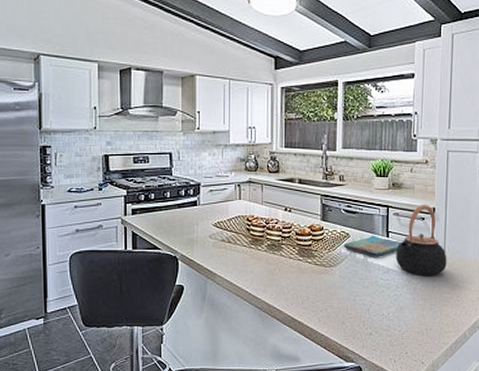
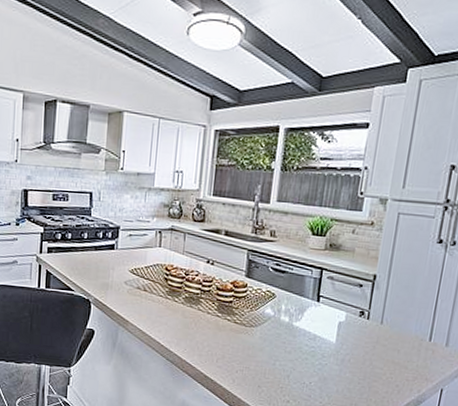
dish towel: present [343,235,401,257] -> none [267,298,333,322]
teapot: present [396,205,447,276] -> none [324,270,384,349]

